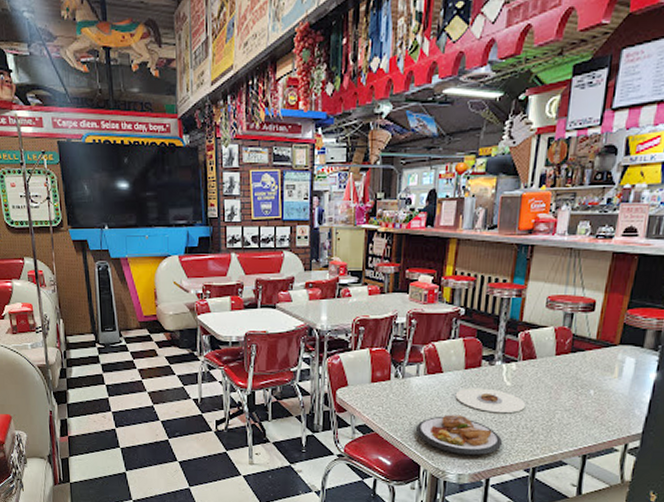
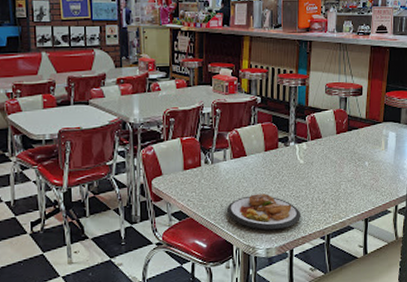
plate: present [455,388,526,414] -> none [258,167,317,189]

